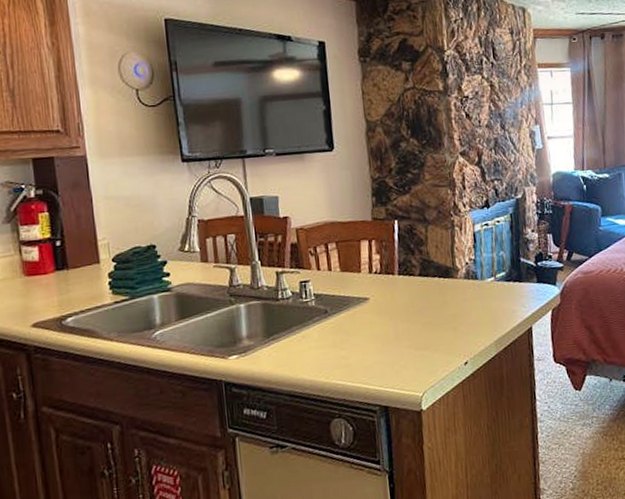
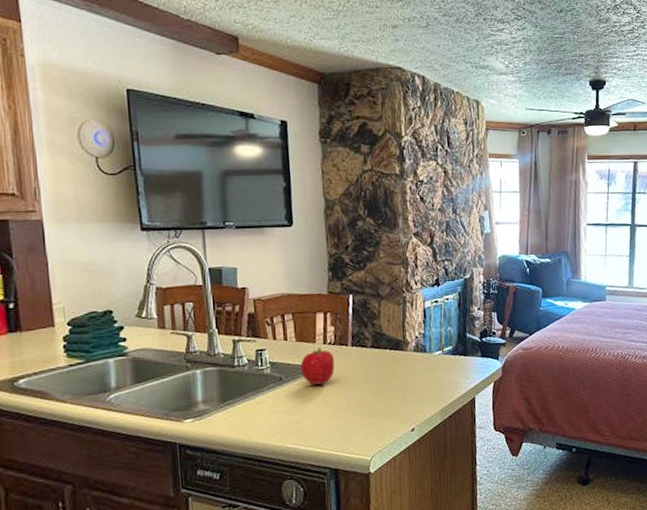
fruit: none [345,277,382,317] -> present [300,347,335,385]

